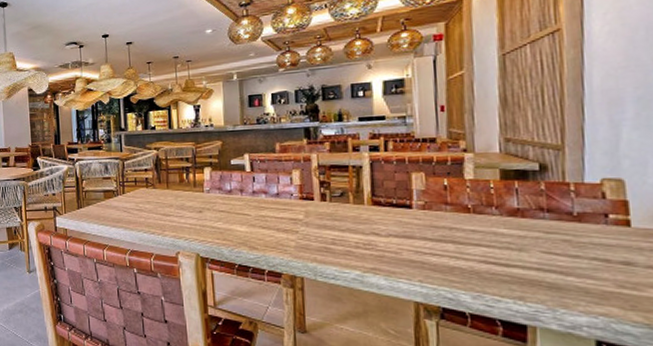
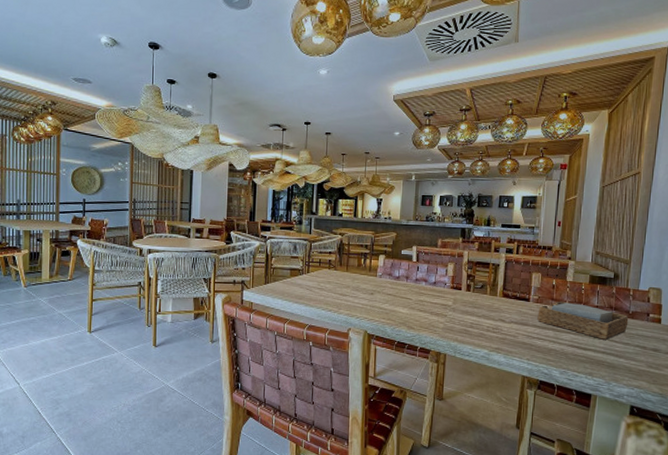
napkin holder: none [426,205,574,252] -> present [537,301,629,340]

